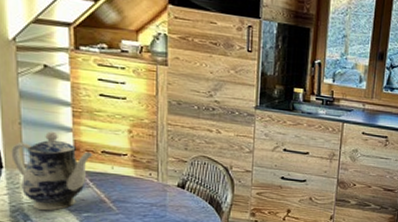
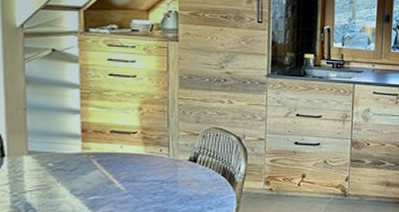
teapot: present [11,131,93,211] -> none [14,115,102,198]

